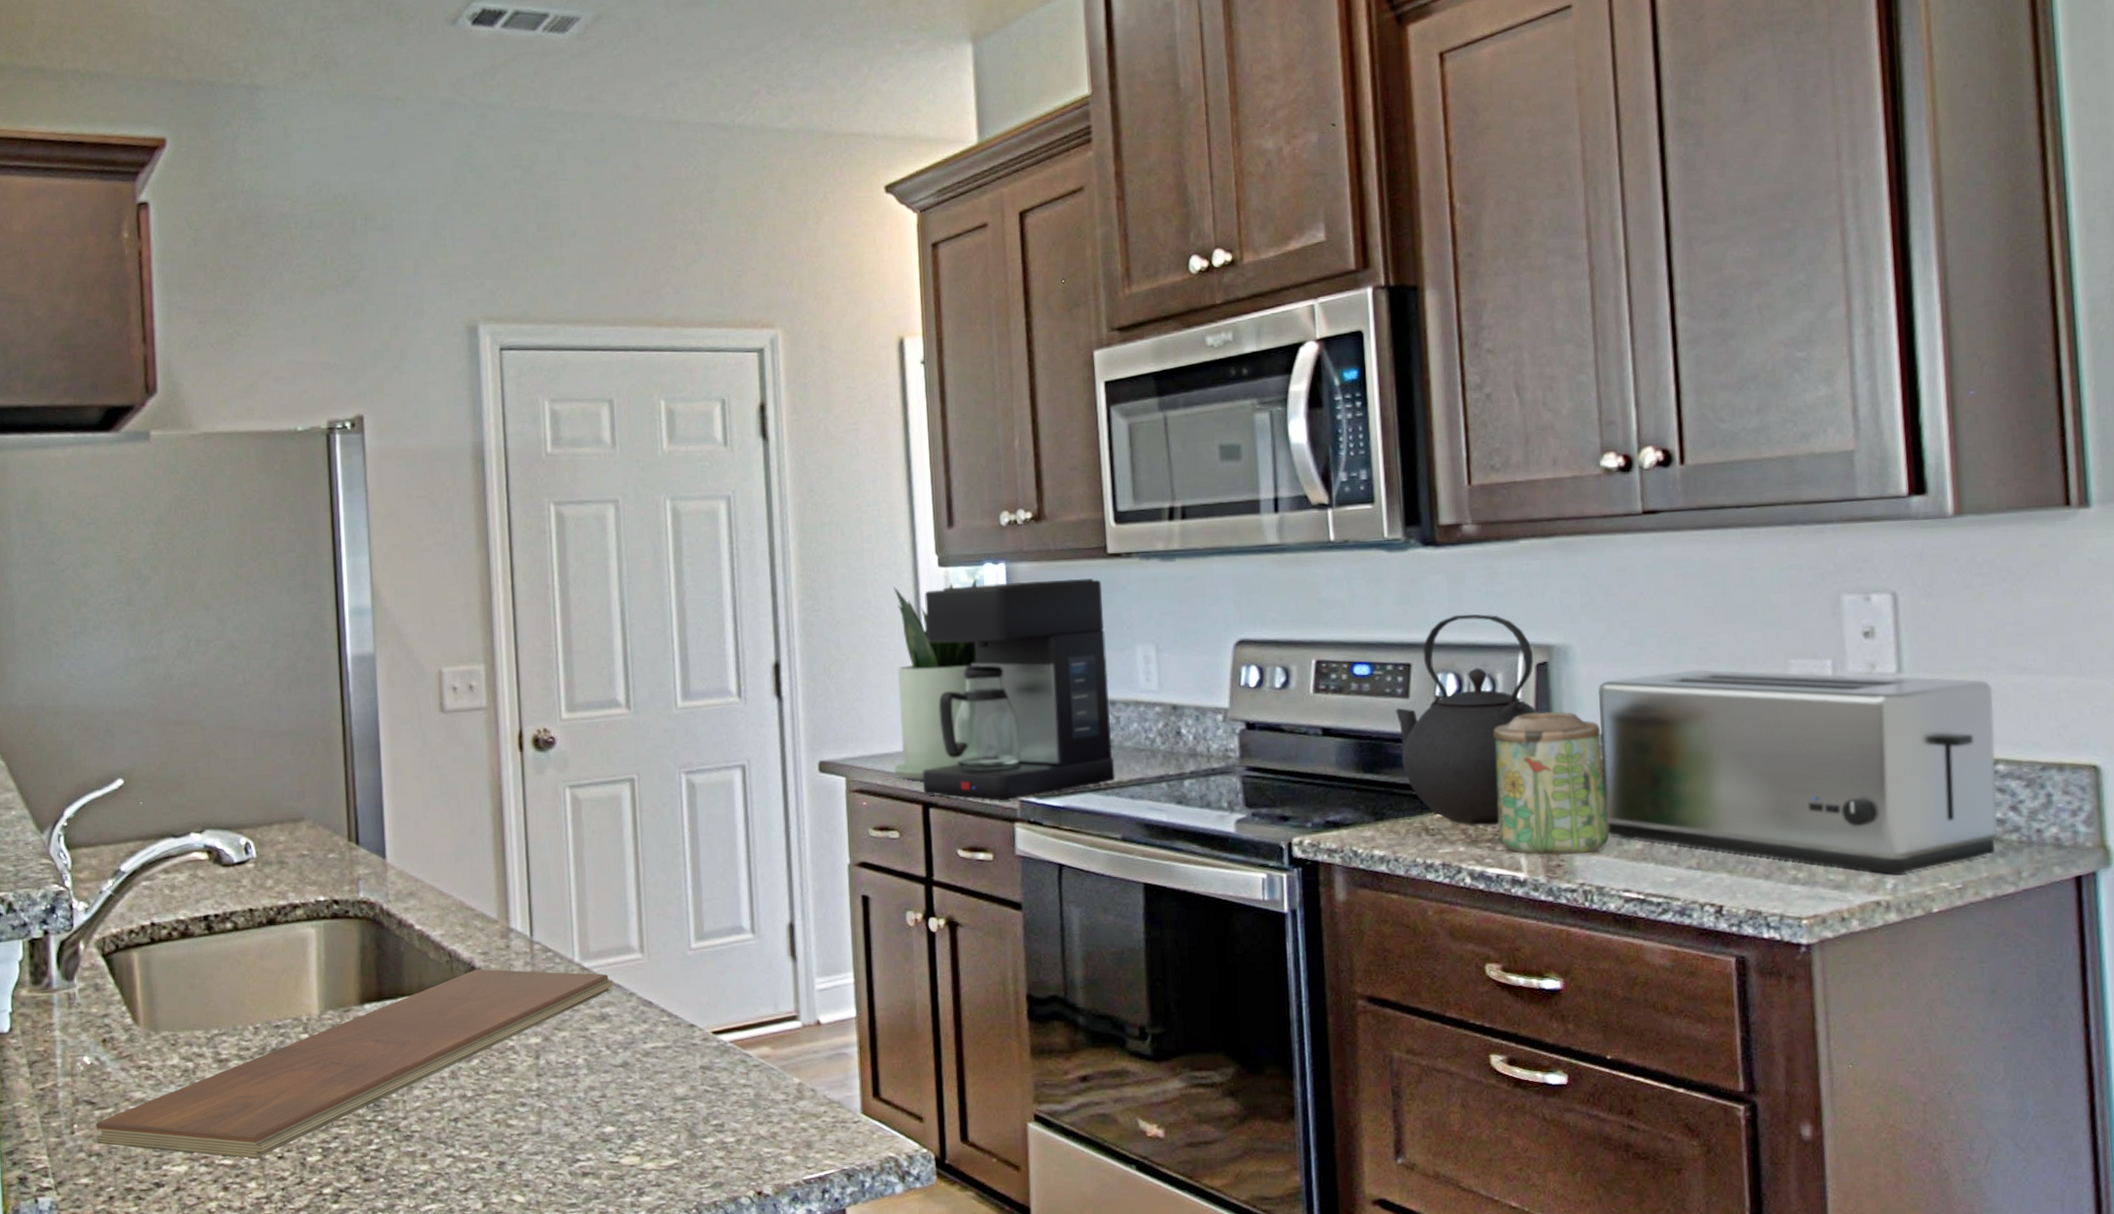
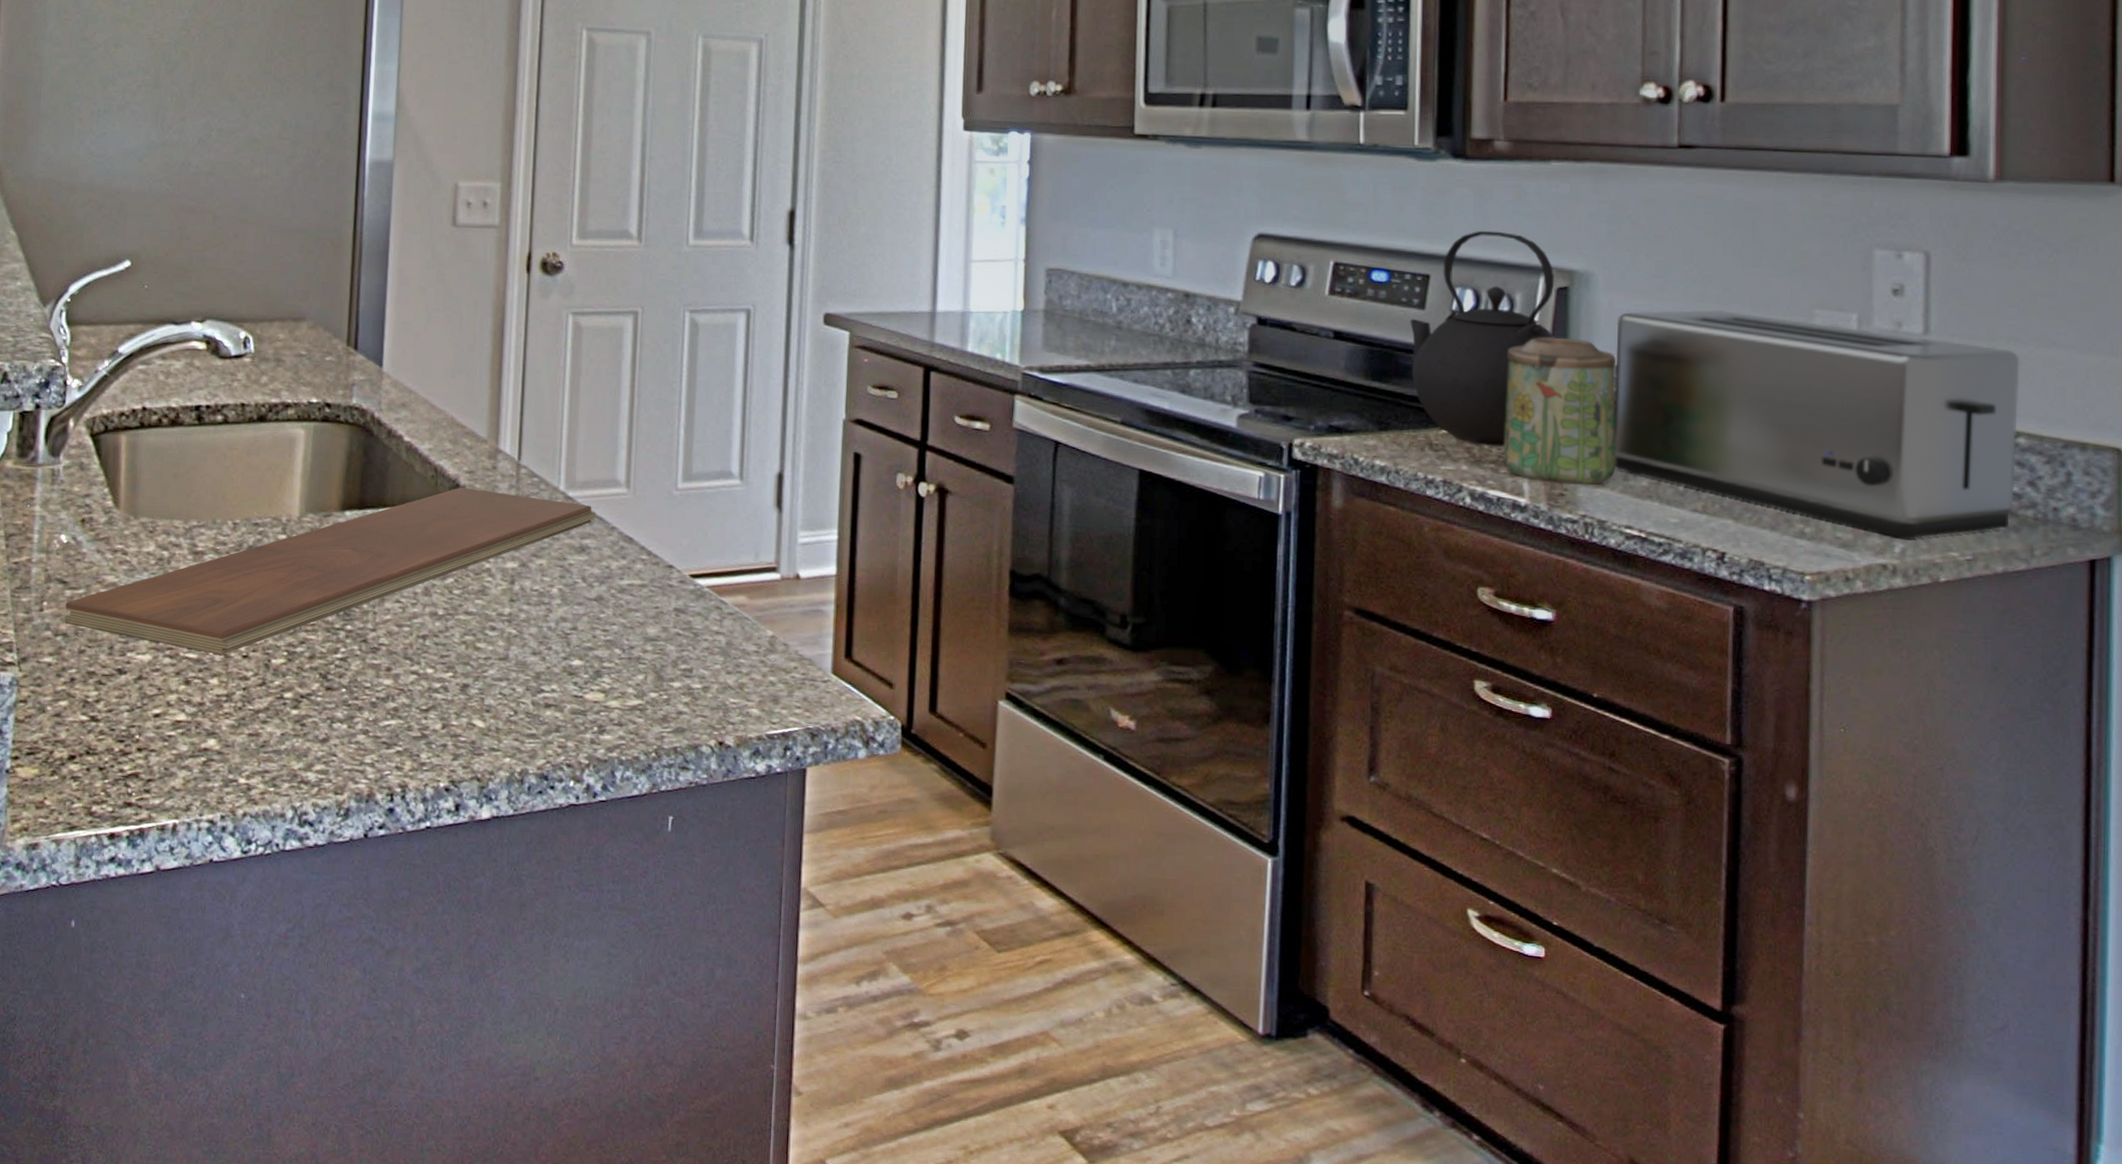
planter: present [891,579,977,780] -> none [896,145,1001,343]
coffee maker: present [922,579,1115,801] -> none [926,152,1125,372]

